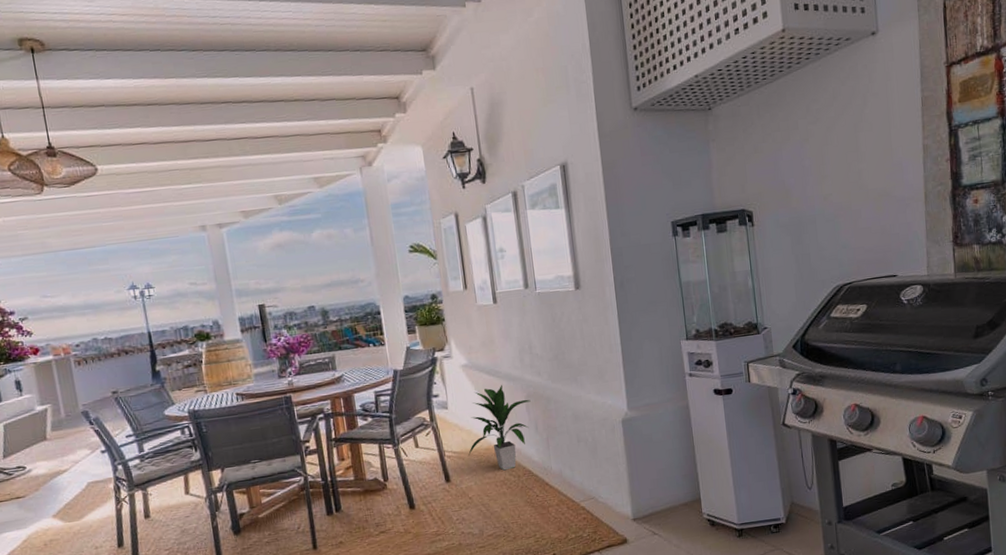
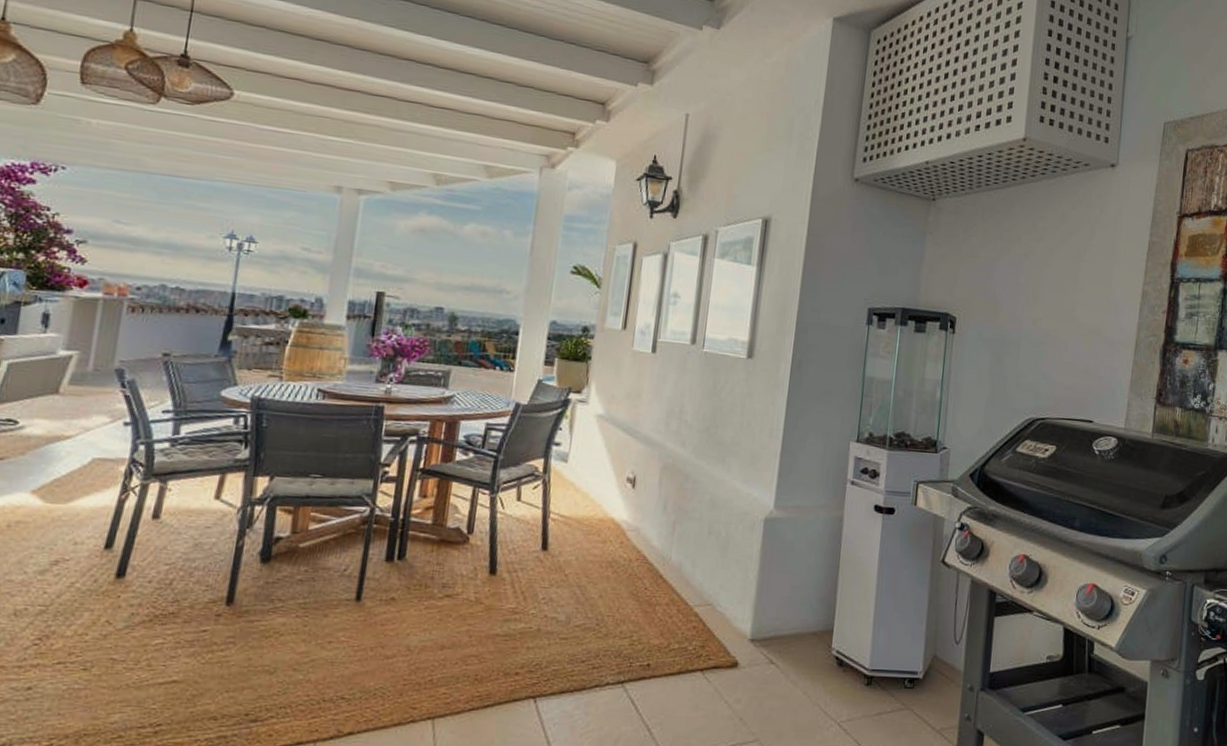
indoor plant: present [467,384,531,471] -> none [576,447,666,550]

